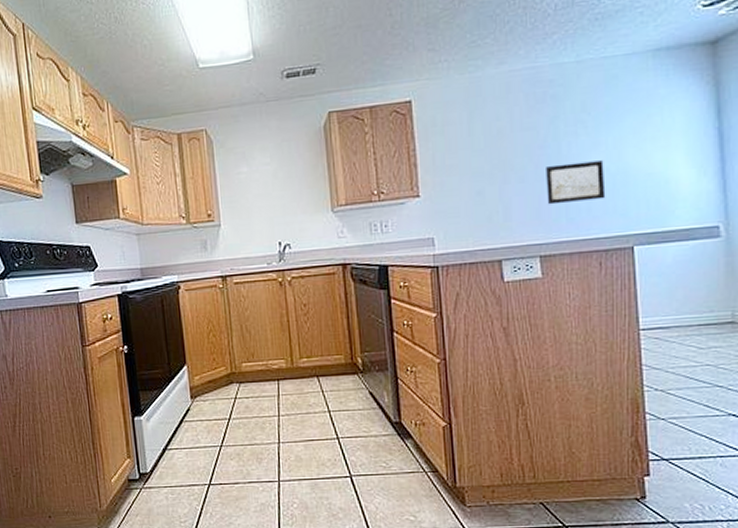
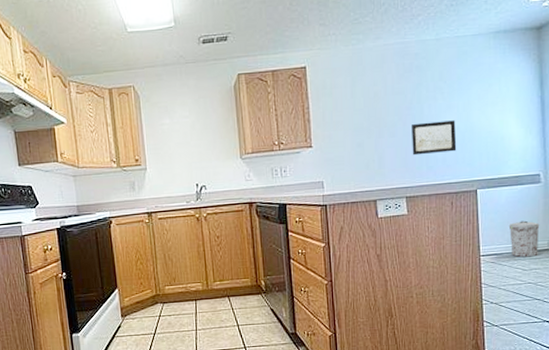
trash can: none [677,285,721,332] -> present [508,220,540,258]

